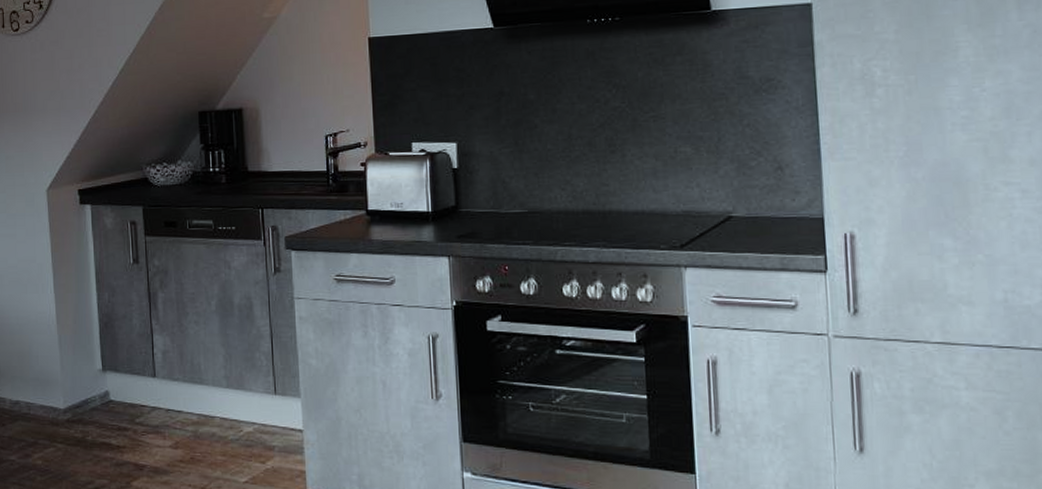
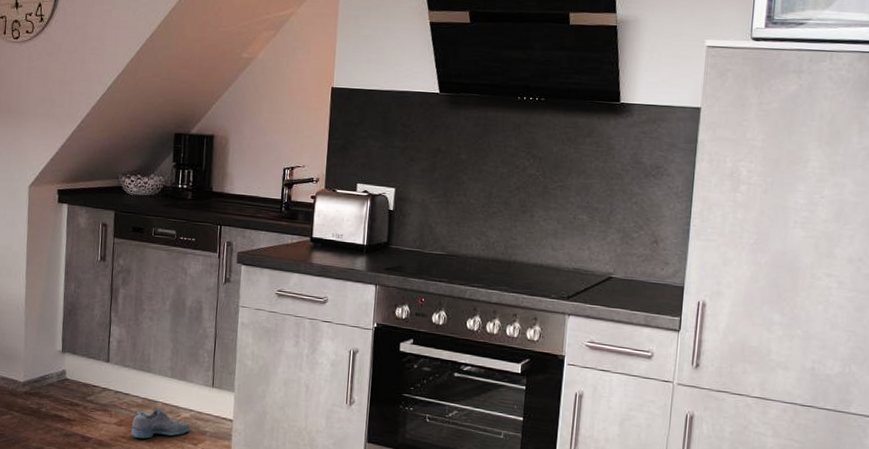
shoe: none [189,423,256,461] -> present [130,407,191,439]

